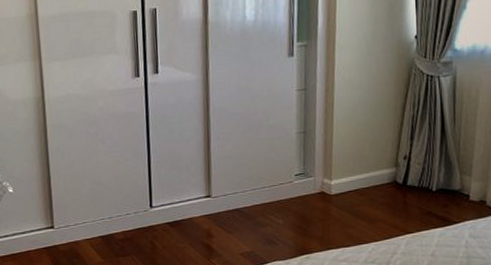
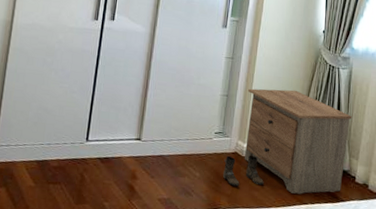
boots: none [310,191,359,227] -> present [223,154,264,187]
nightstand: none [329,111,460,224] -> present [244,88,352,194]

